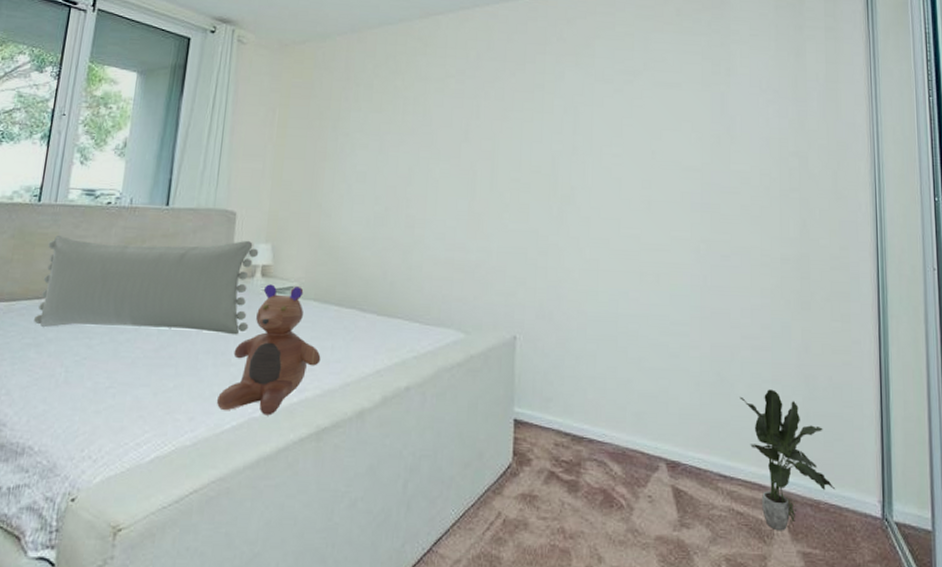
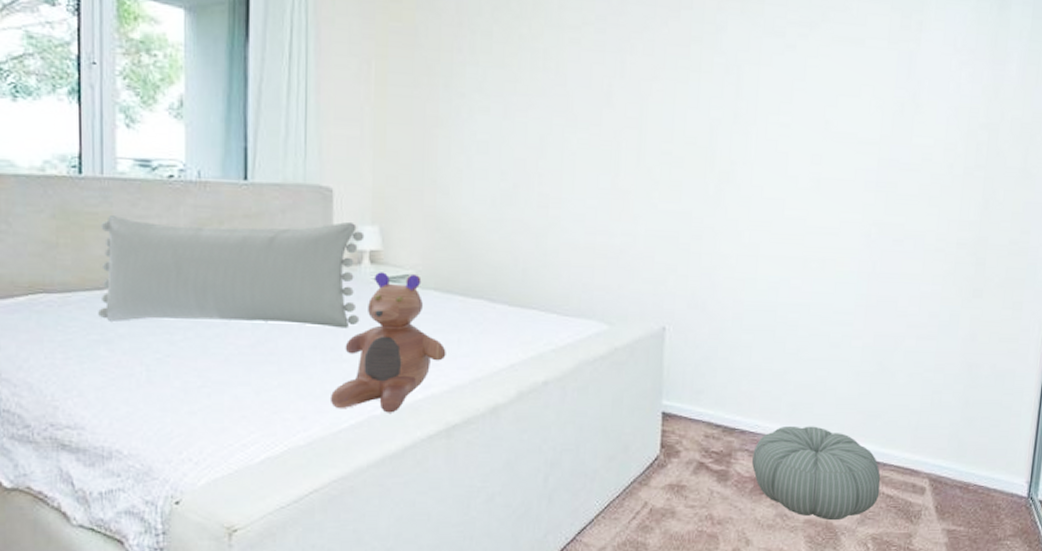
pouf: none [601,435,729,538] -> present [752,425,881,521]
potted plant: present [740,389,836,531] -> none [900,378,987,512]

